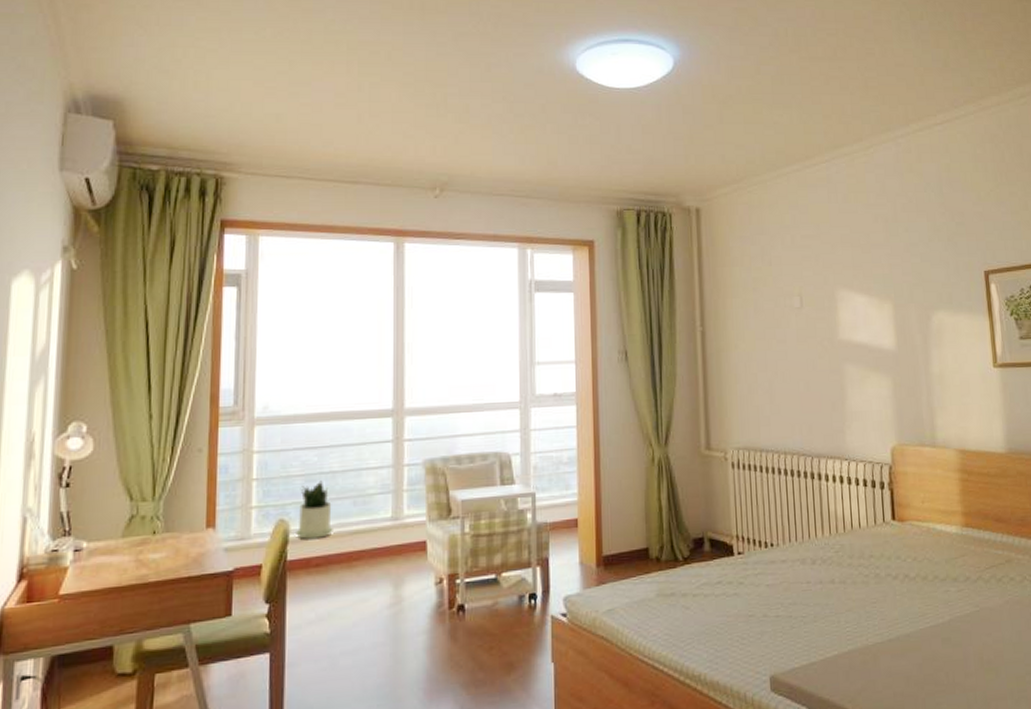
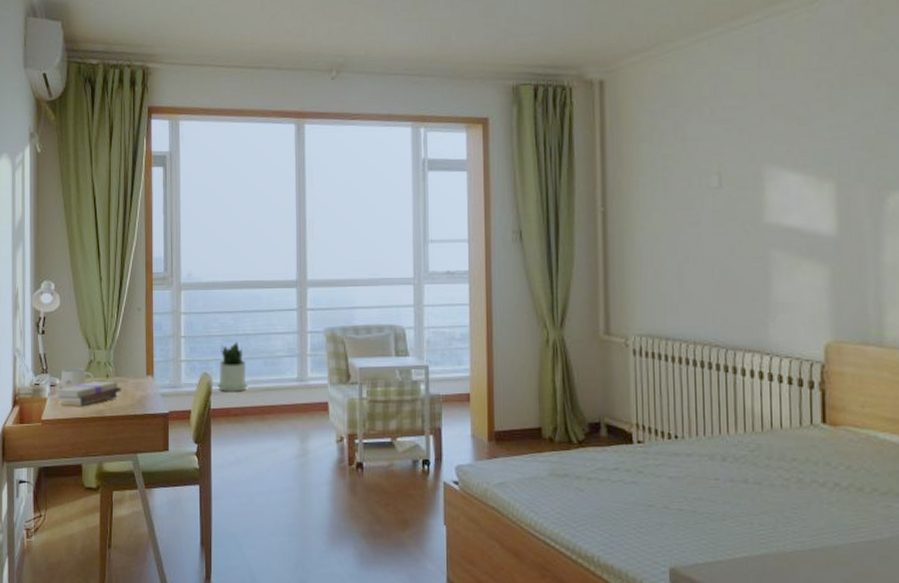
books: none [81,538,173,576] -> present [56,381,122,407]
mug: none [89,525,137,554] -> present [61,367,95,389]

